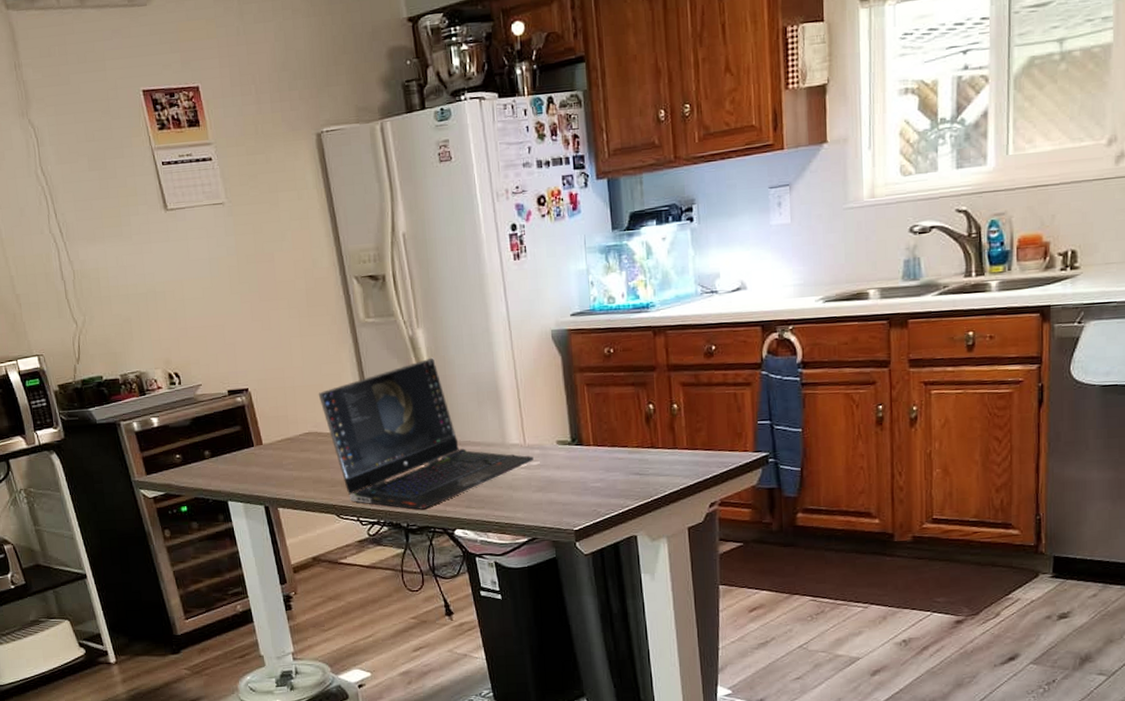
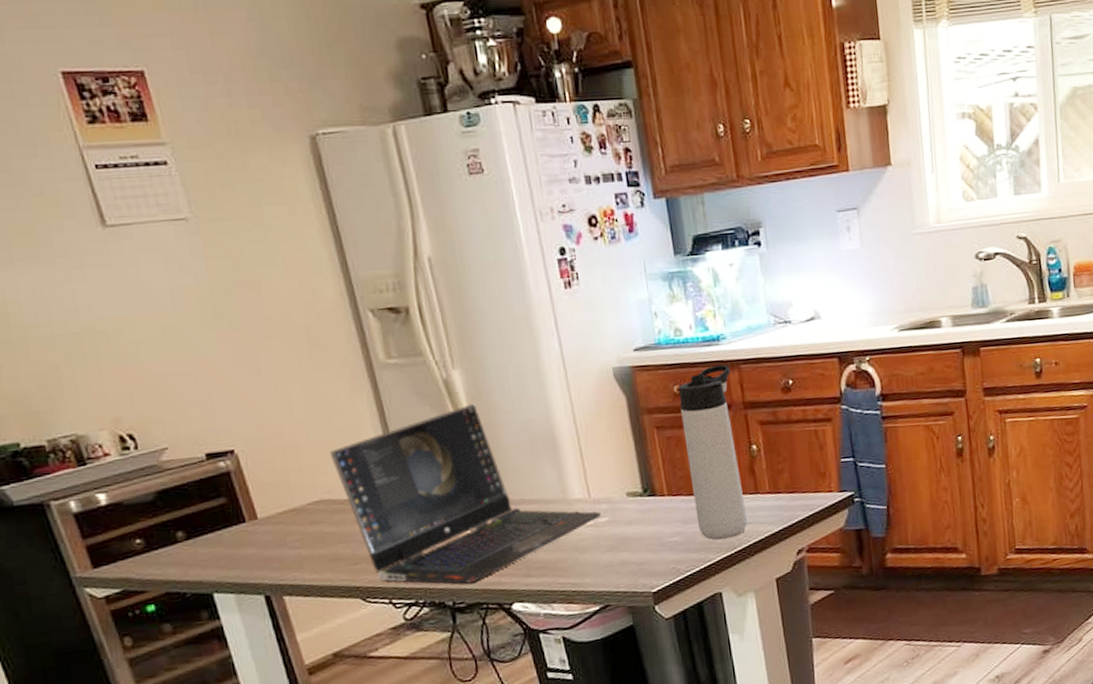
thermos bottle: none [608,329,664,488] -> present [678,364,748,540]

